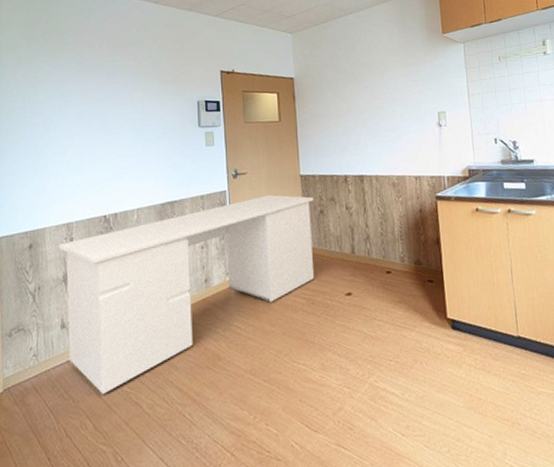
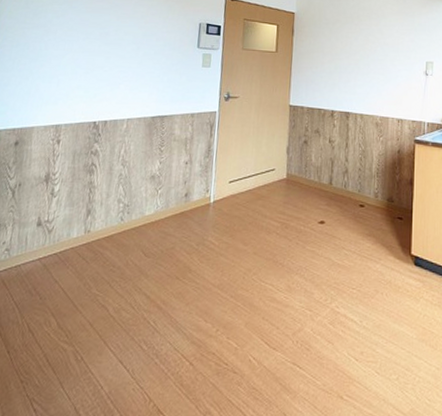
desk: present [58,194,315,394] -> none [41,120,300,294]

